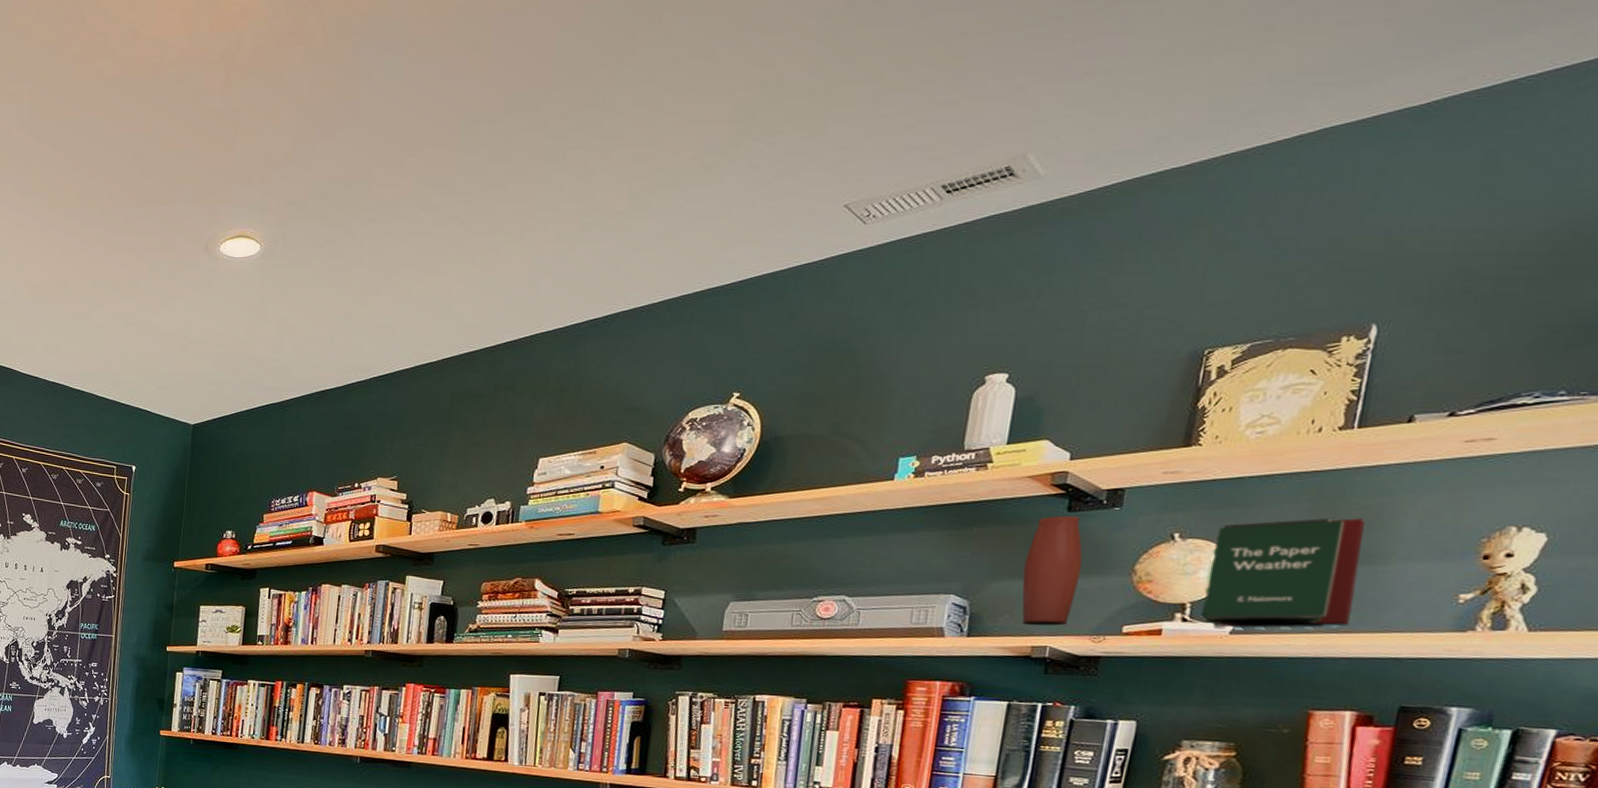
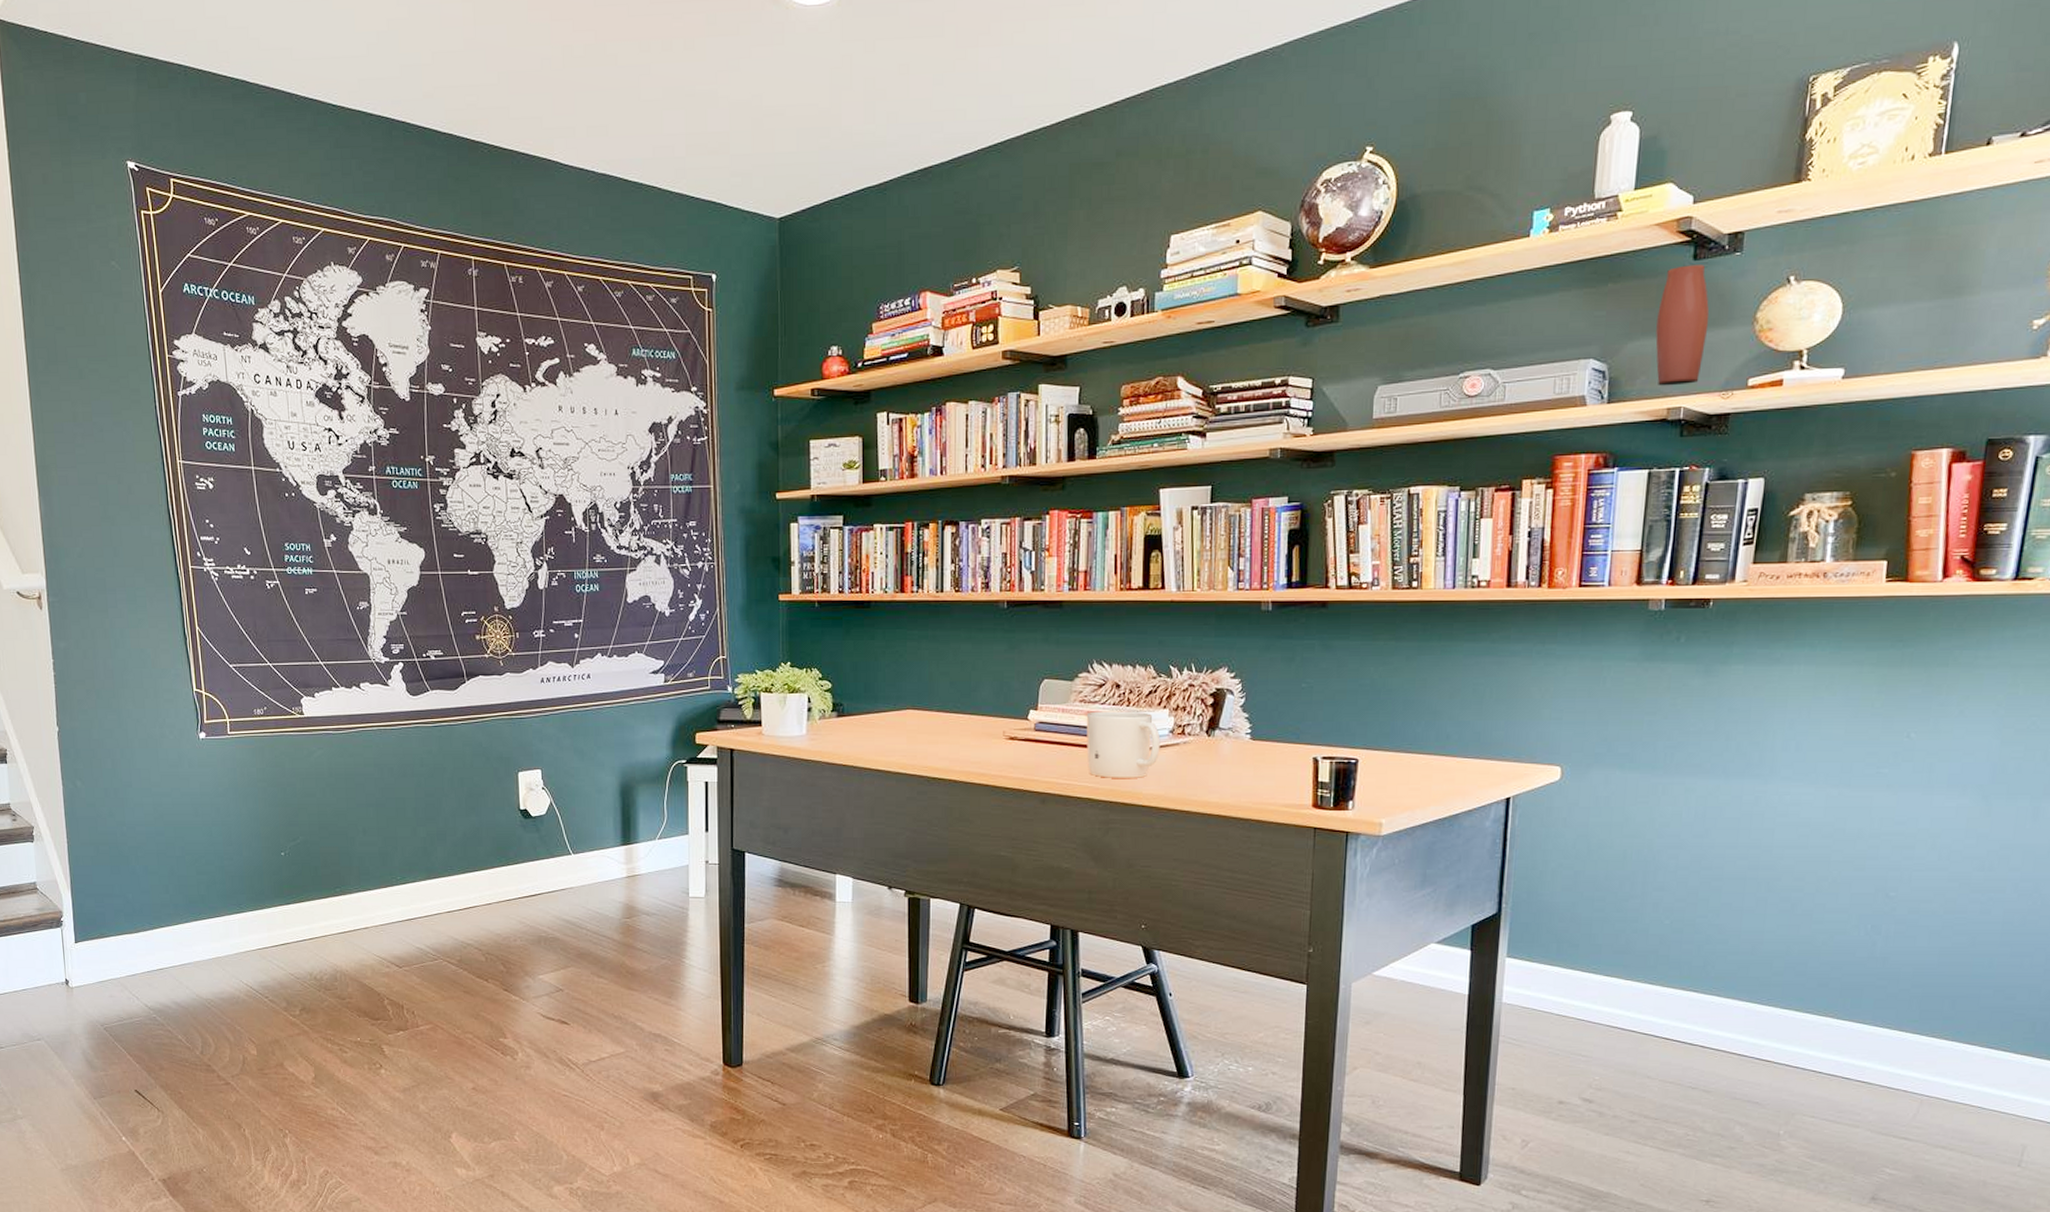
books: present [1202,518,1365,628] -> none [1817,248,1953,373]

